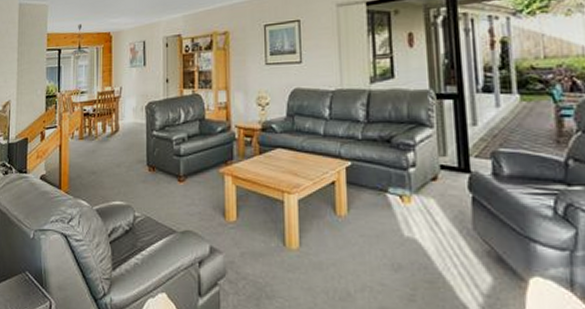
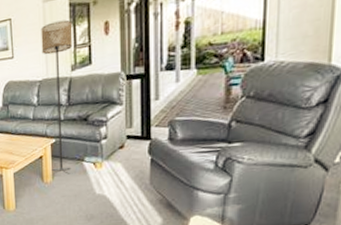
floor lamp: none [334,27,372,203] -> present [41,19,72,172]

